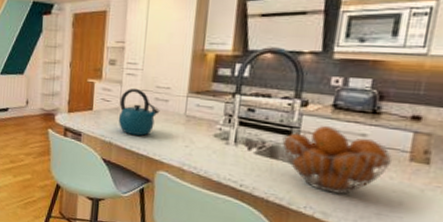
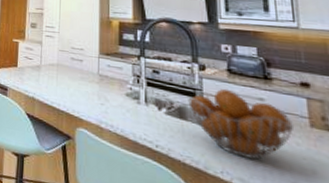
kettle: present [118,88,160,136] -> none [39,48,76,92]

